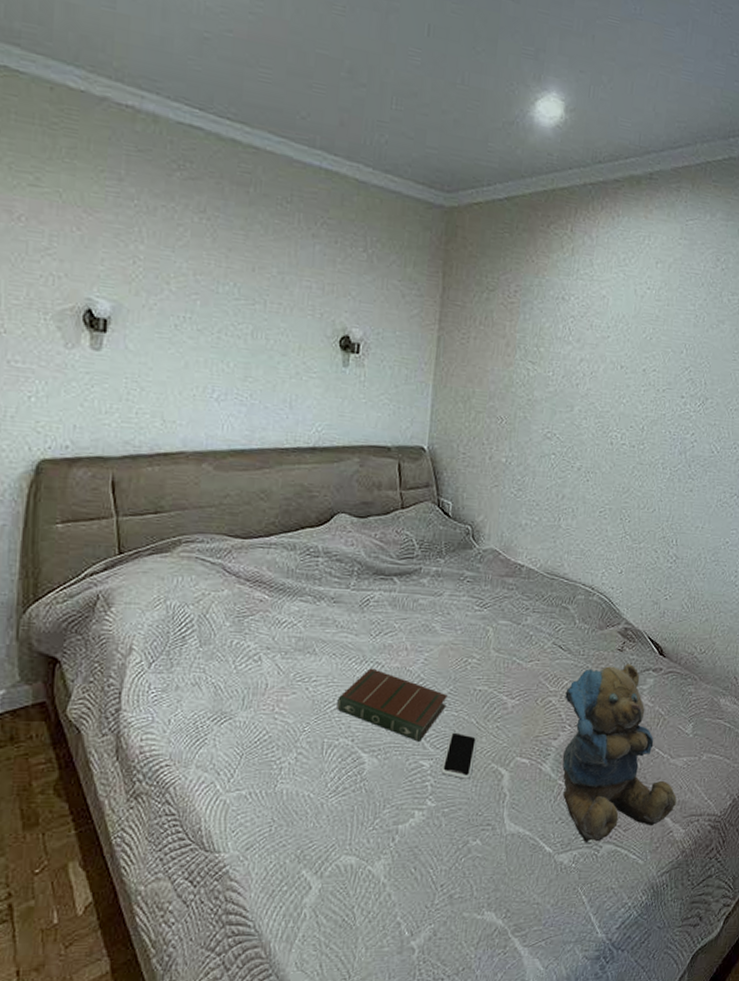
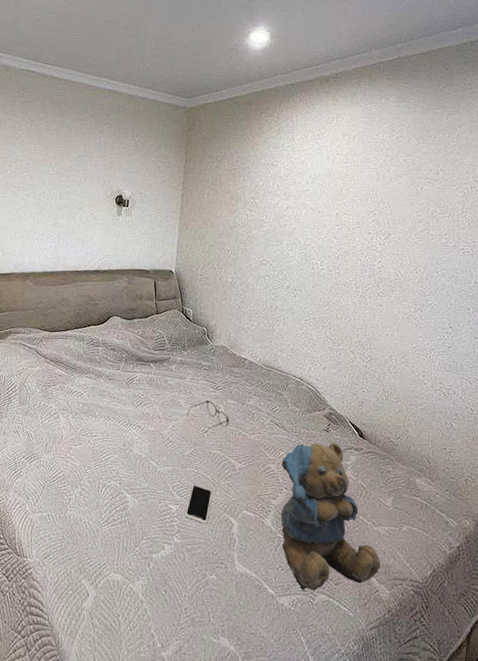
book: present [337,668,448,742] -> none [109,430,190,490]
spectacles: none [444,622,501,666] -> present [187,400,230,434]

